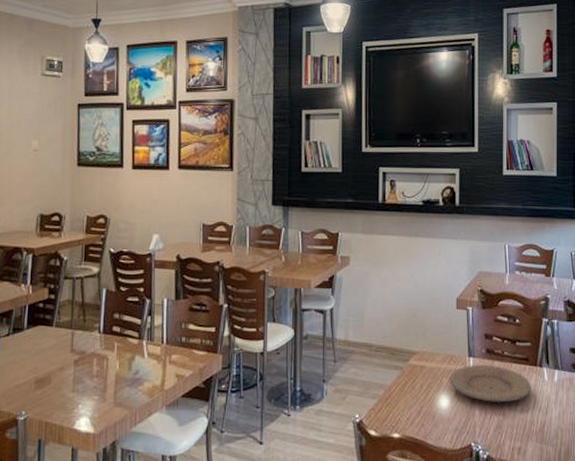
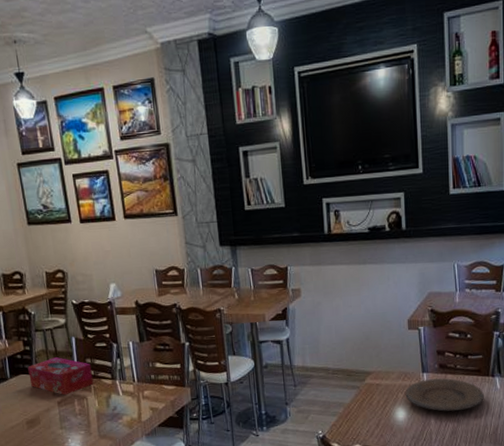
tissue box: none [47,309,119,353] -> present [27,357,94,396]

